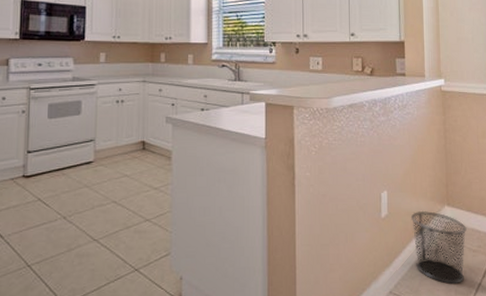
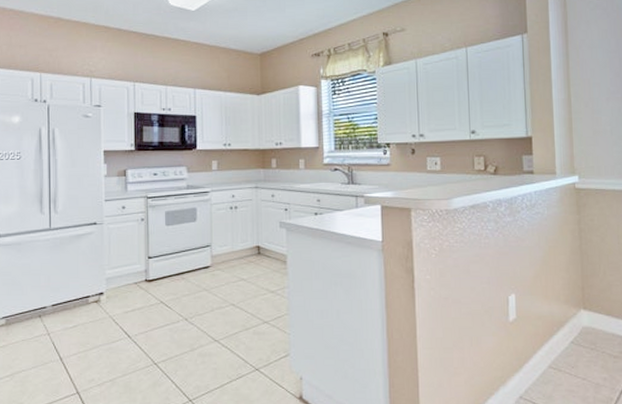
waste bin: present [410,210,467,284] -> none [542,314,606,390]

